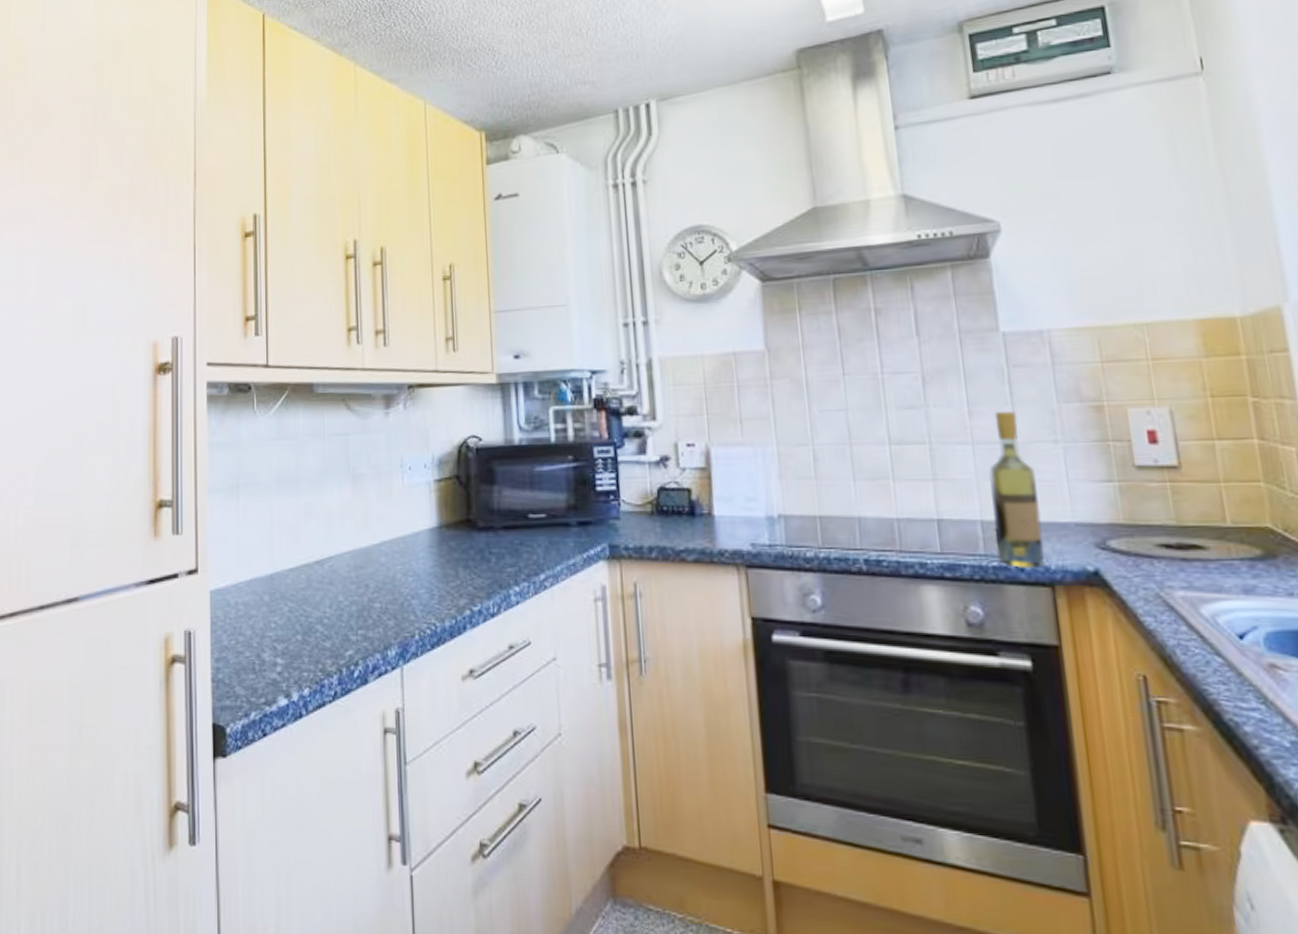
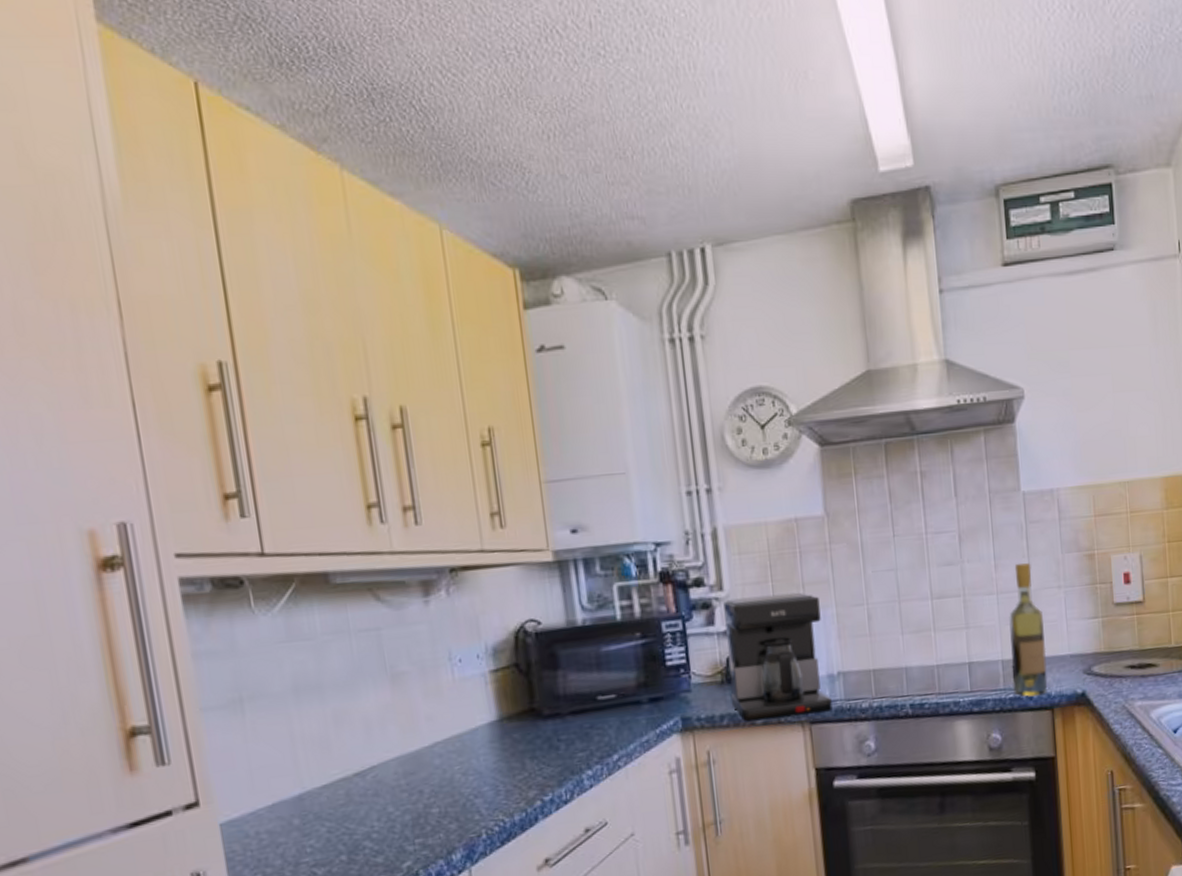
coffee maker: none [656,427,772,558] -> present [723,592,833,722]

